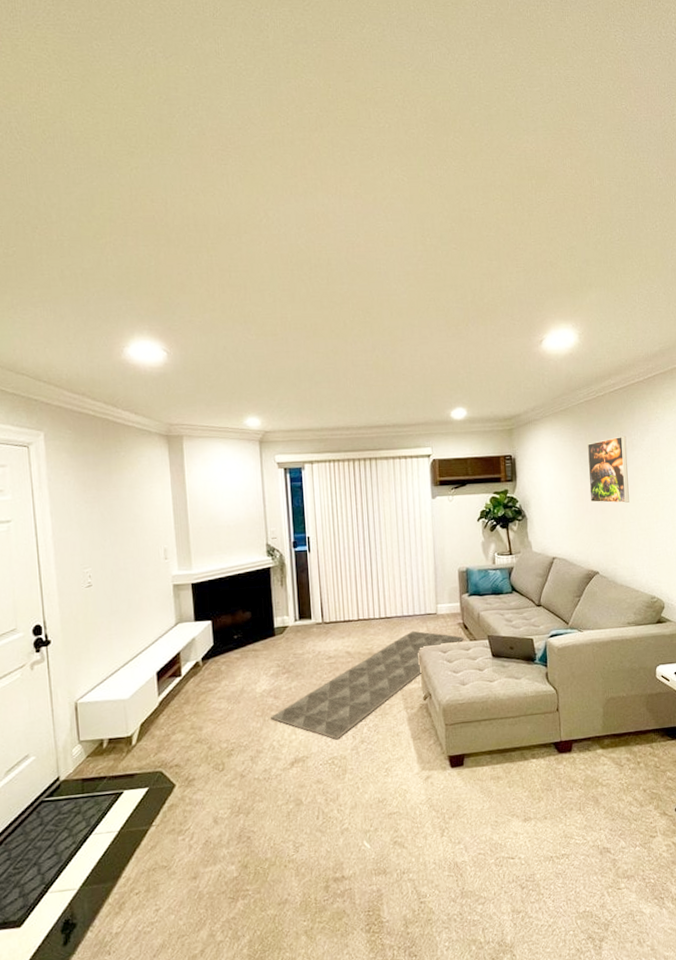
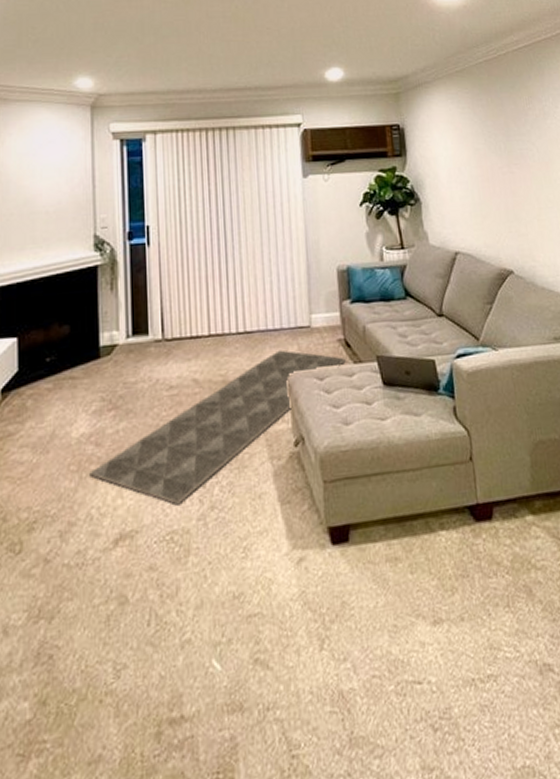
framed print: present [587,436,629,503] -> none [489,101,545,184]

